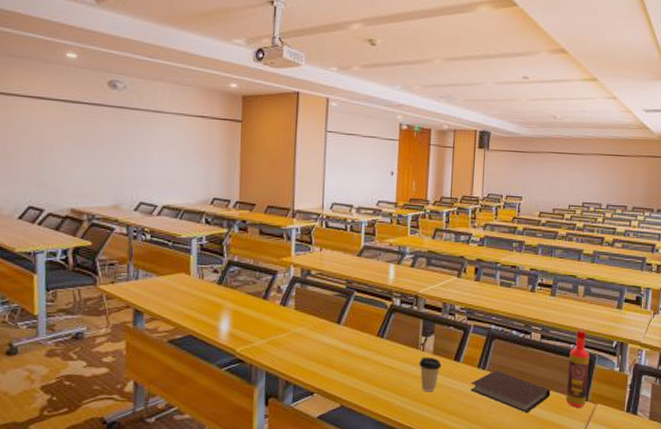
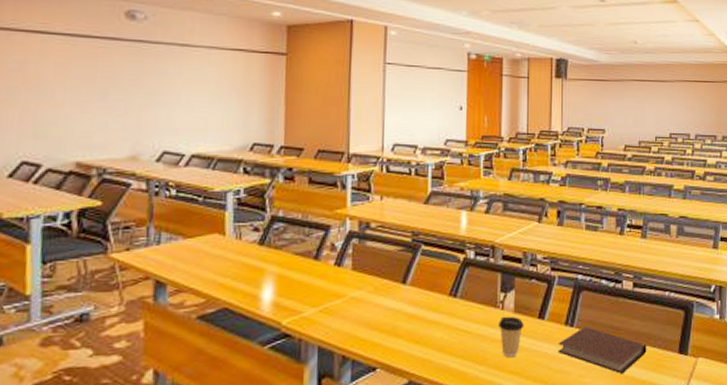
bottle: present [566,328,589,408] -> none [664,273,687,364]

